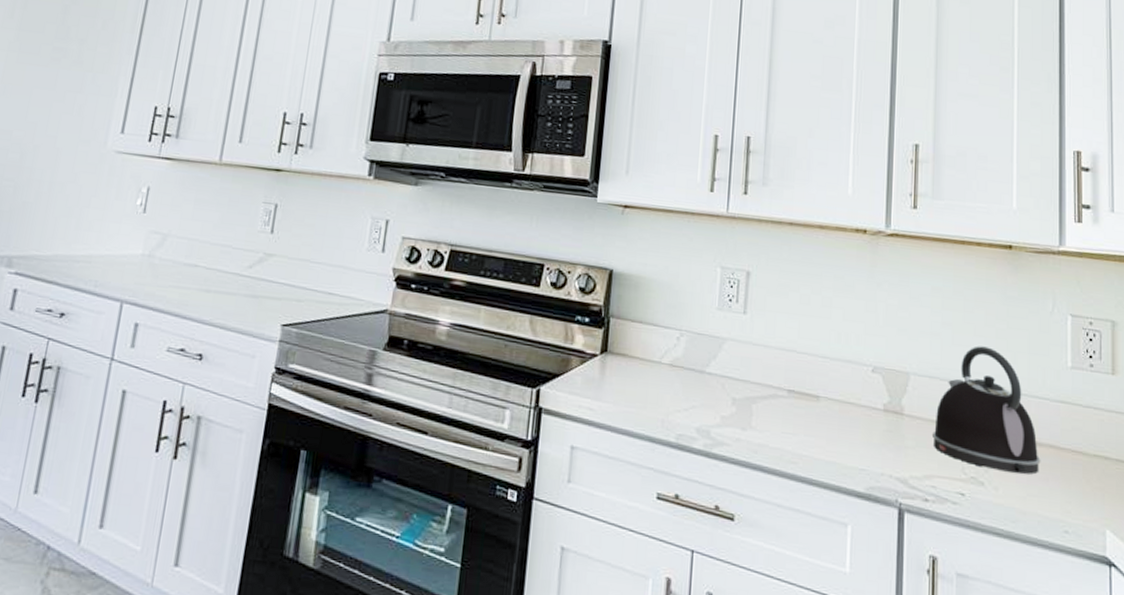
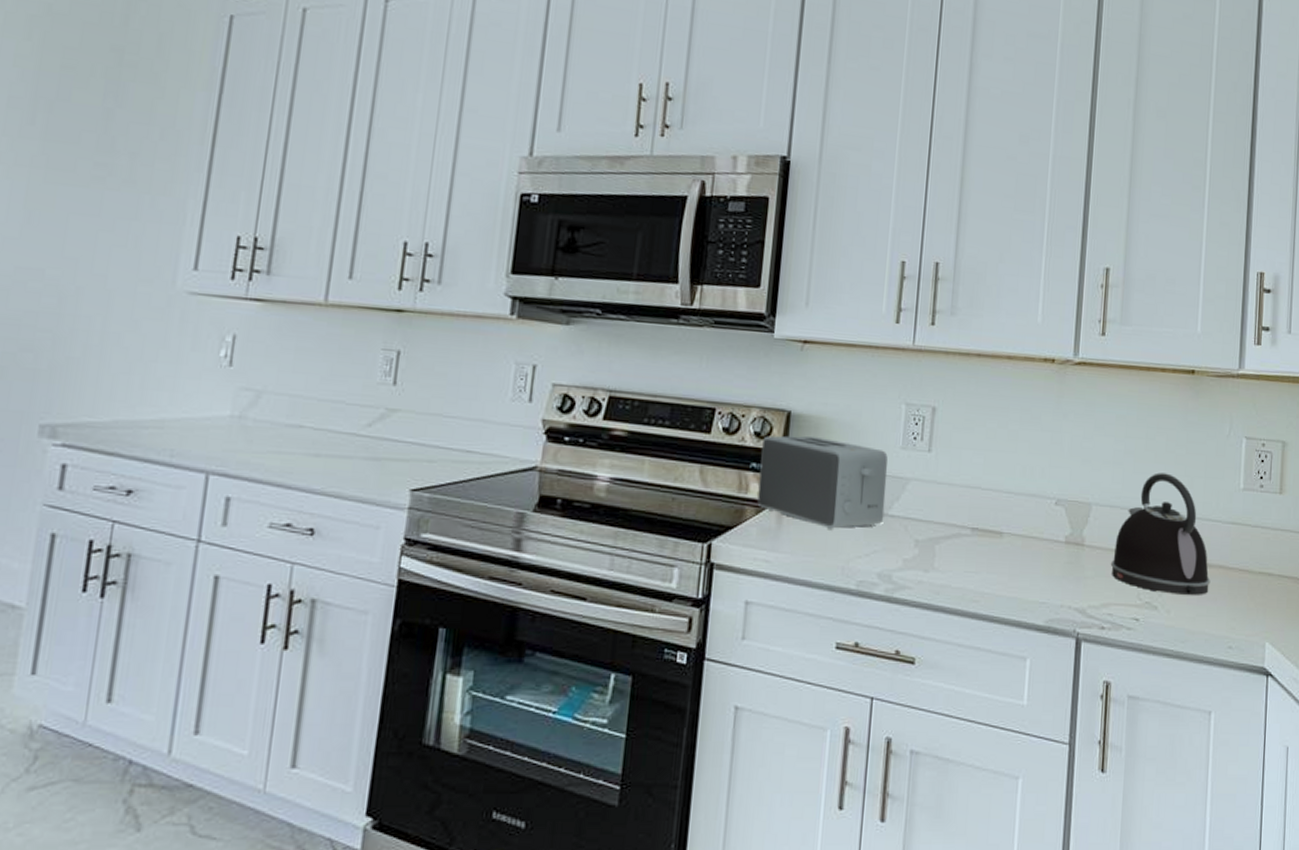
toaster: none [582,291,705,384] -> present [757,435,888,530]

